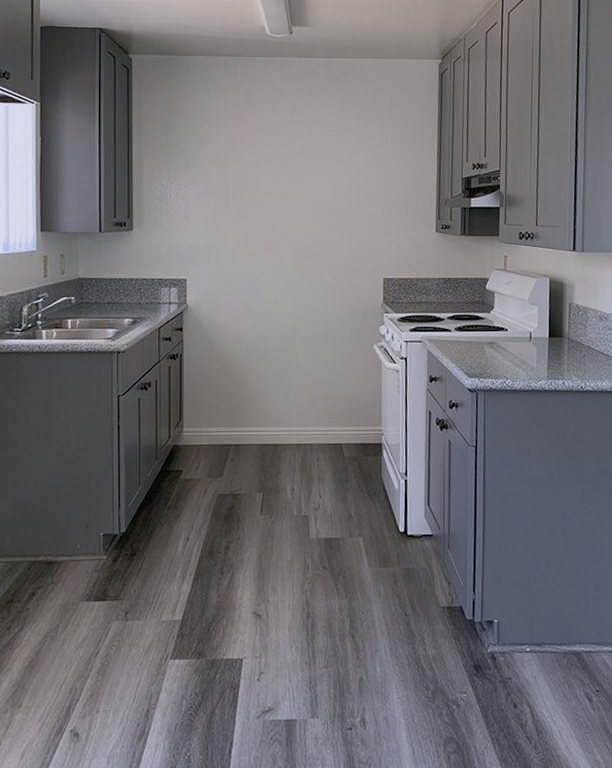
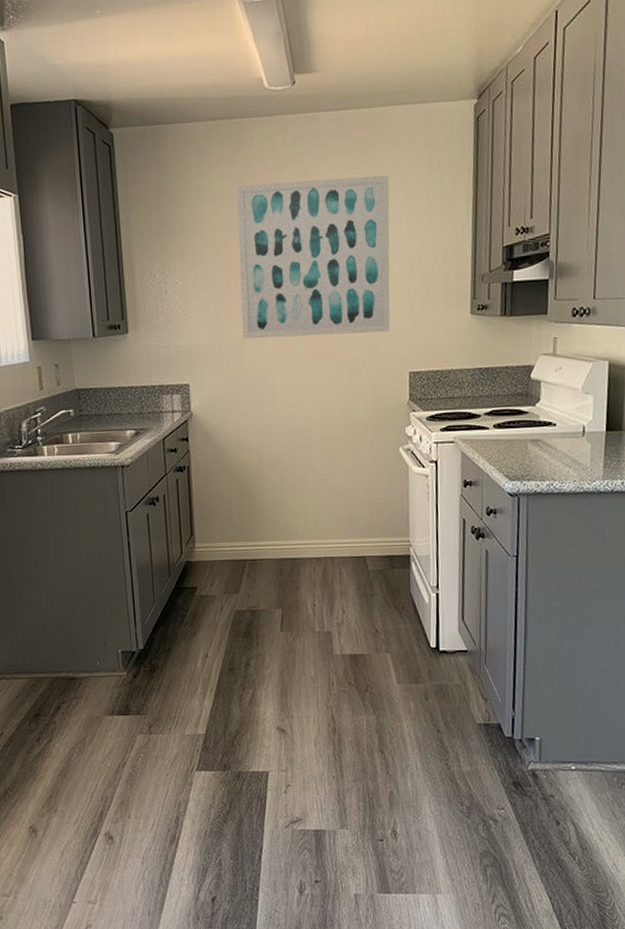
wall art: none [237,111,369,243] -> present [236,175,391,339]

